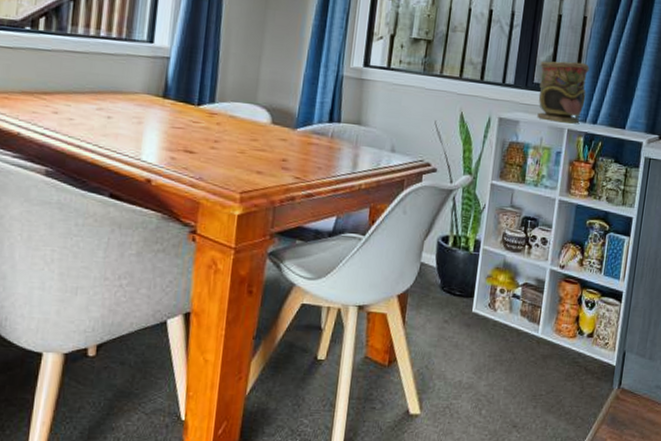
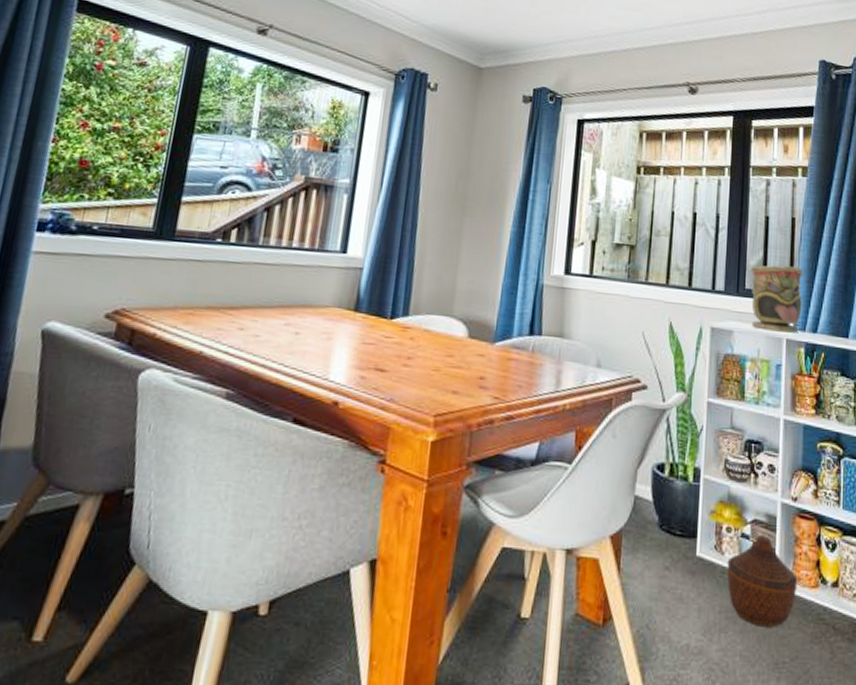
woven basket: none [497,296,559,368] -> present [726,535,798,628]

